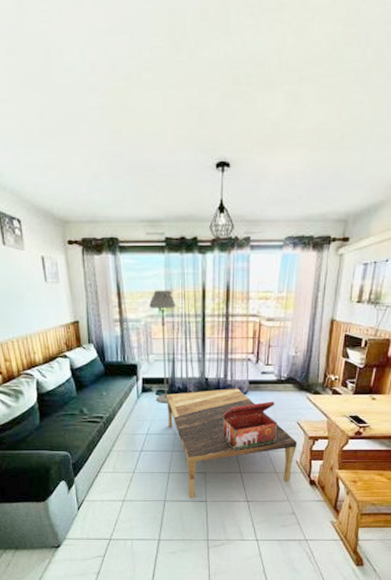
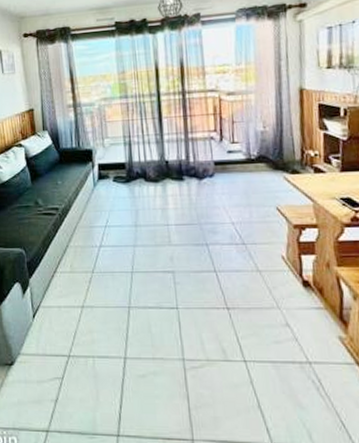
floor lamp: present [149,290,176,403] -> none [102,71,130,191]
coffee table: present [166,388,297,499] -> none [124,170,280,305]
decorative box: present [222,401,278,451] -> none [187,184,254,245]

